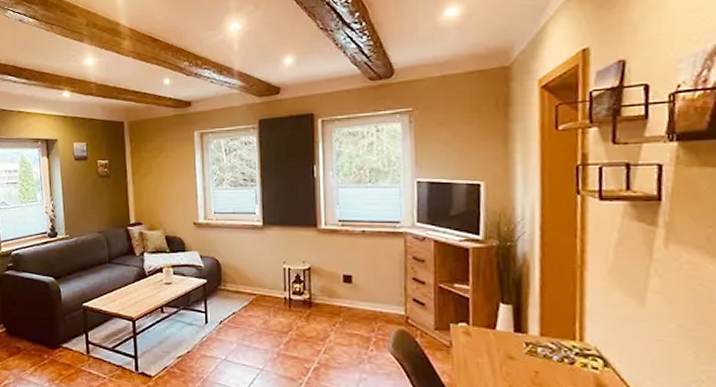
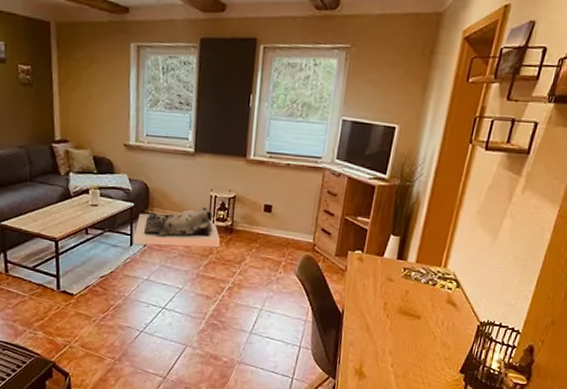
dog bed: none [208,280,300,324] -> present [133,206,221,248]

